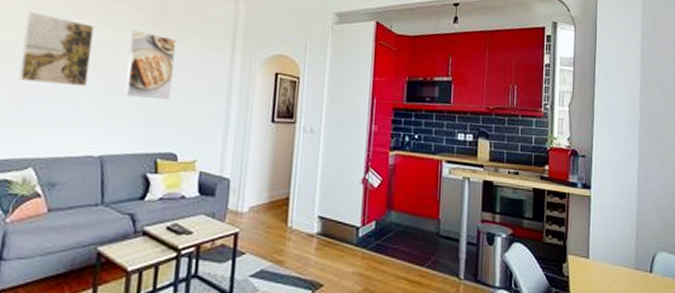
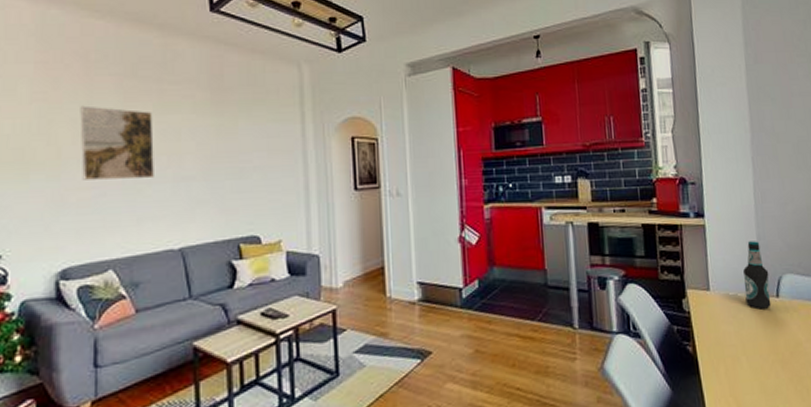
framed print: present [125,30,177,99] -> none [192,111,244,182]
bottle: none [621,217,645,283] -> present [743,241,771,309]

